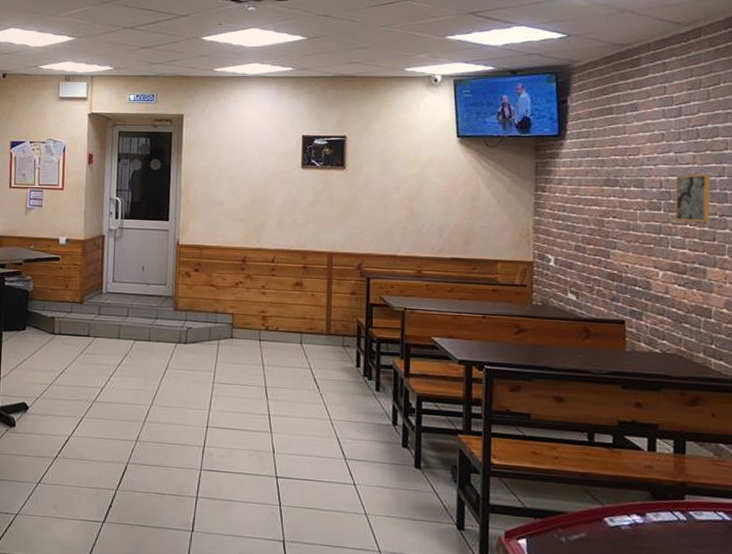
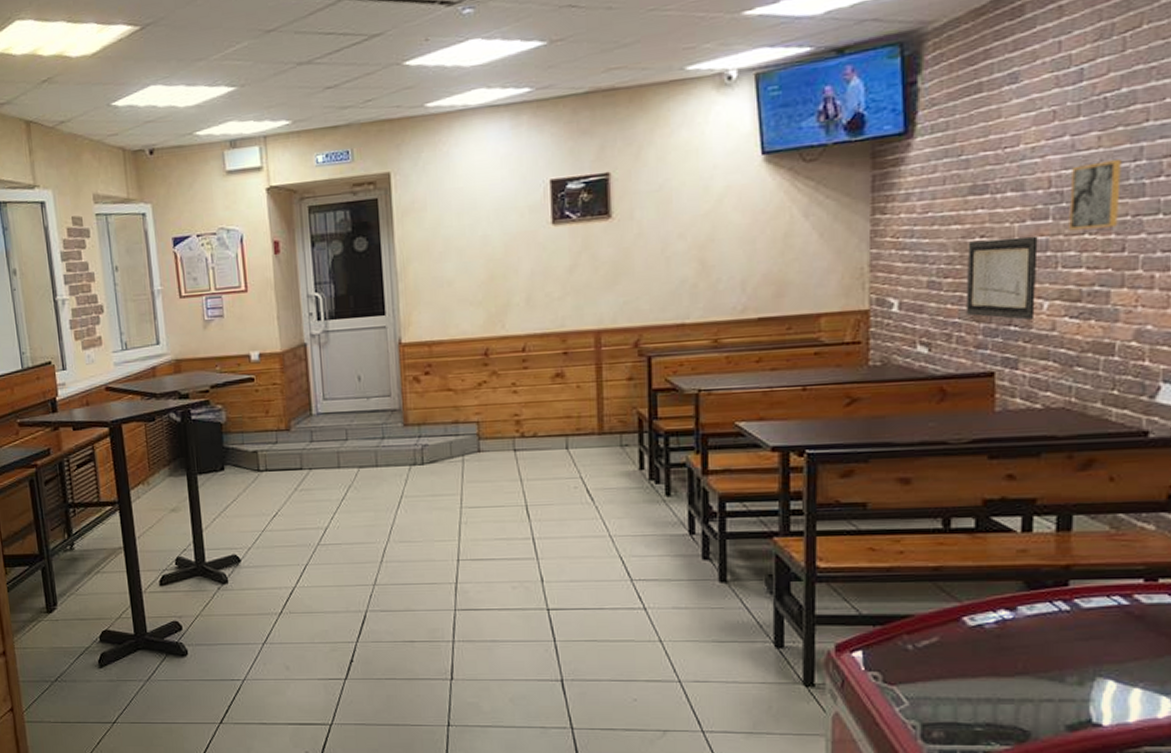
wall art: none [603,219,654,283] -> present [966,235,1038,320]

